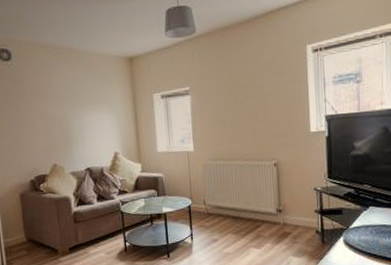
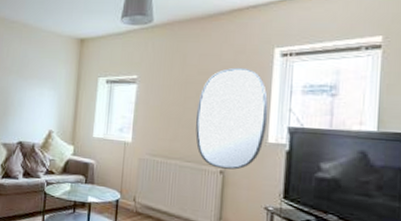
home mirror: none [247,66,308,162] -> present [195,67,269,170]

